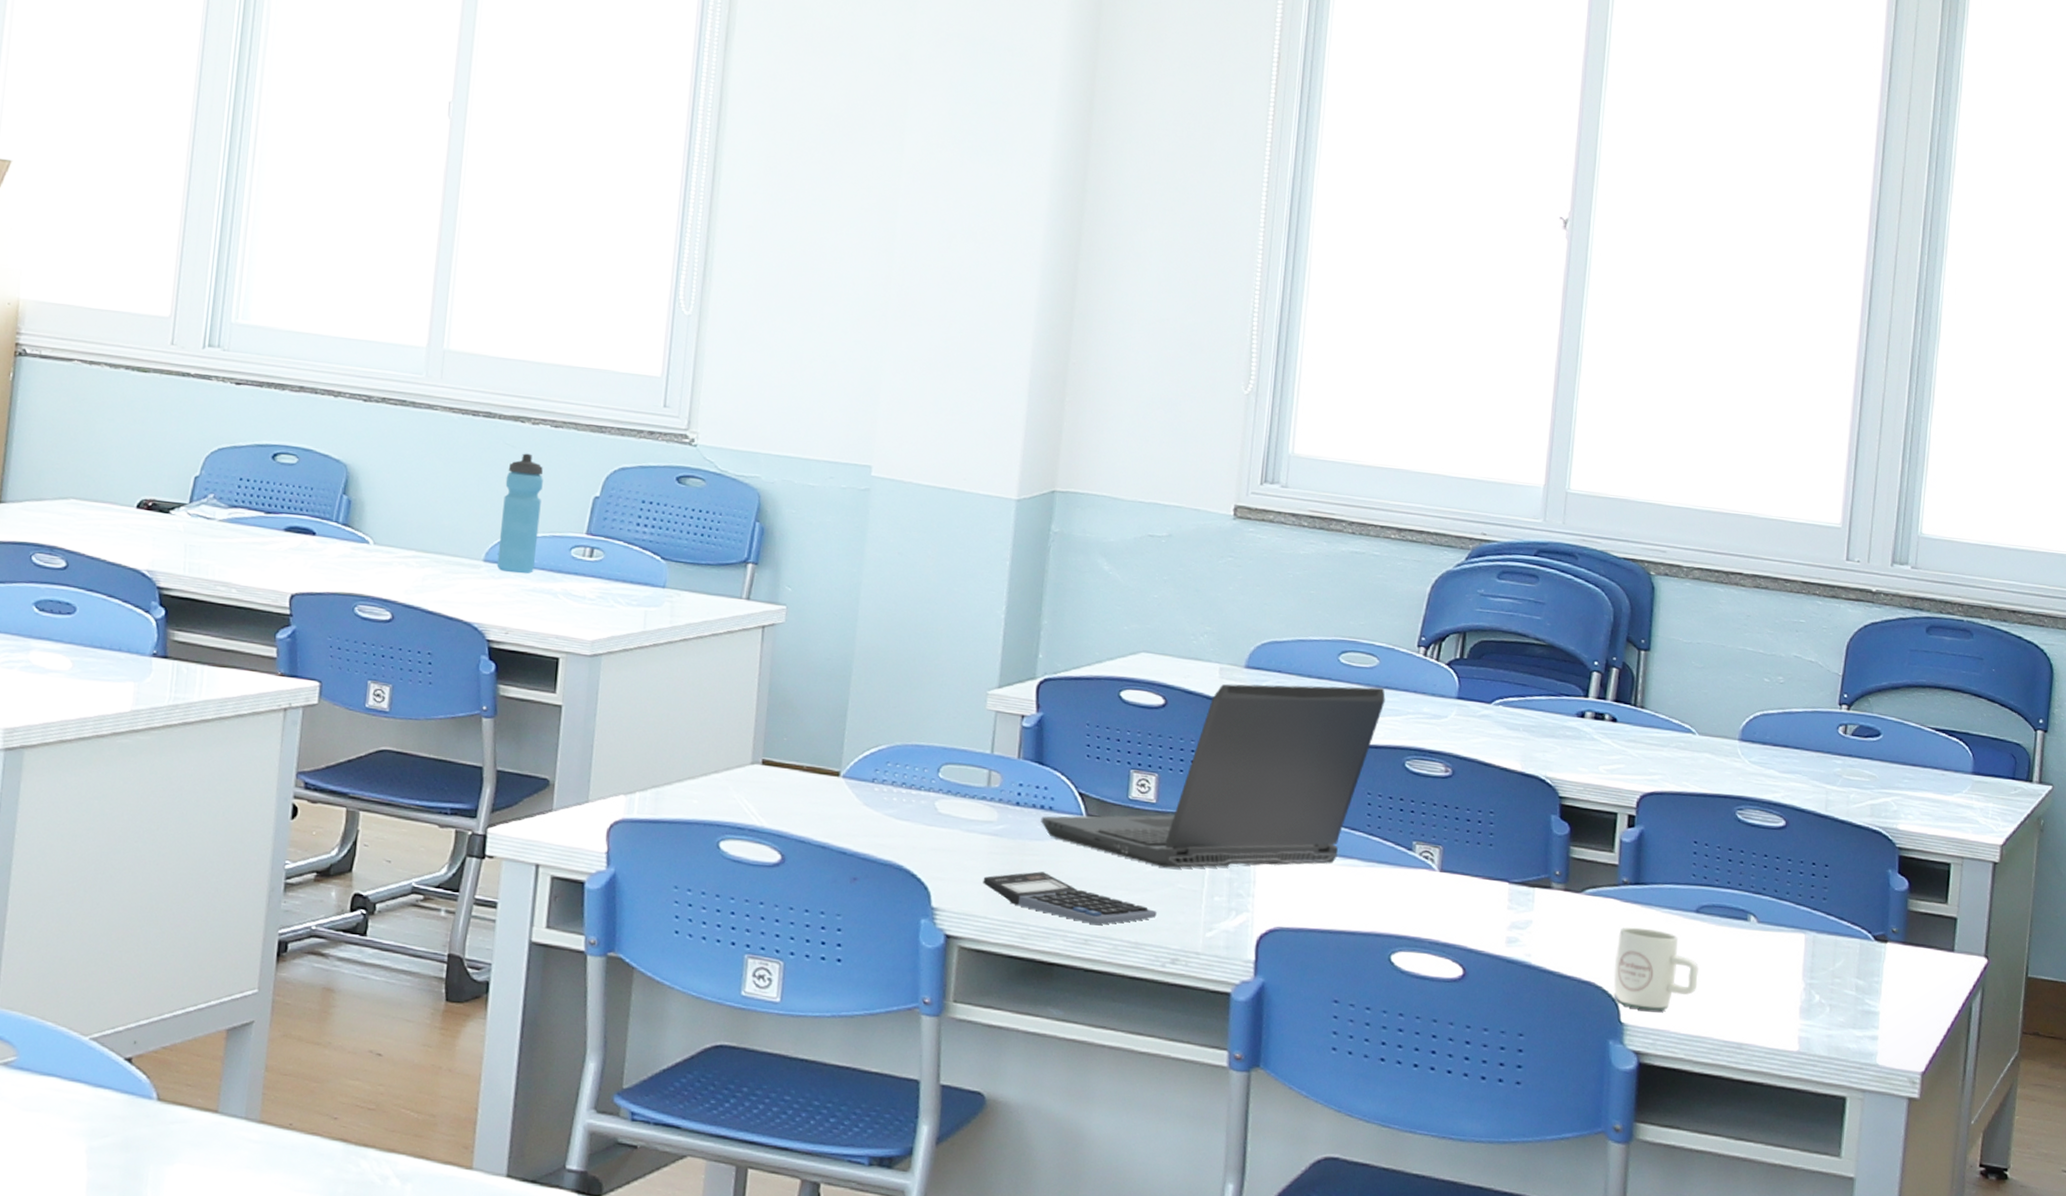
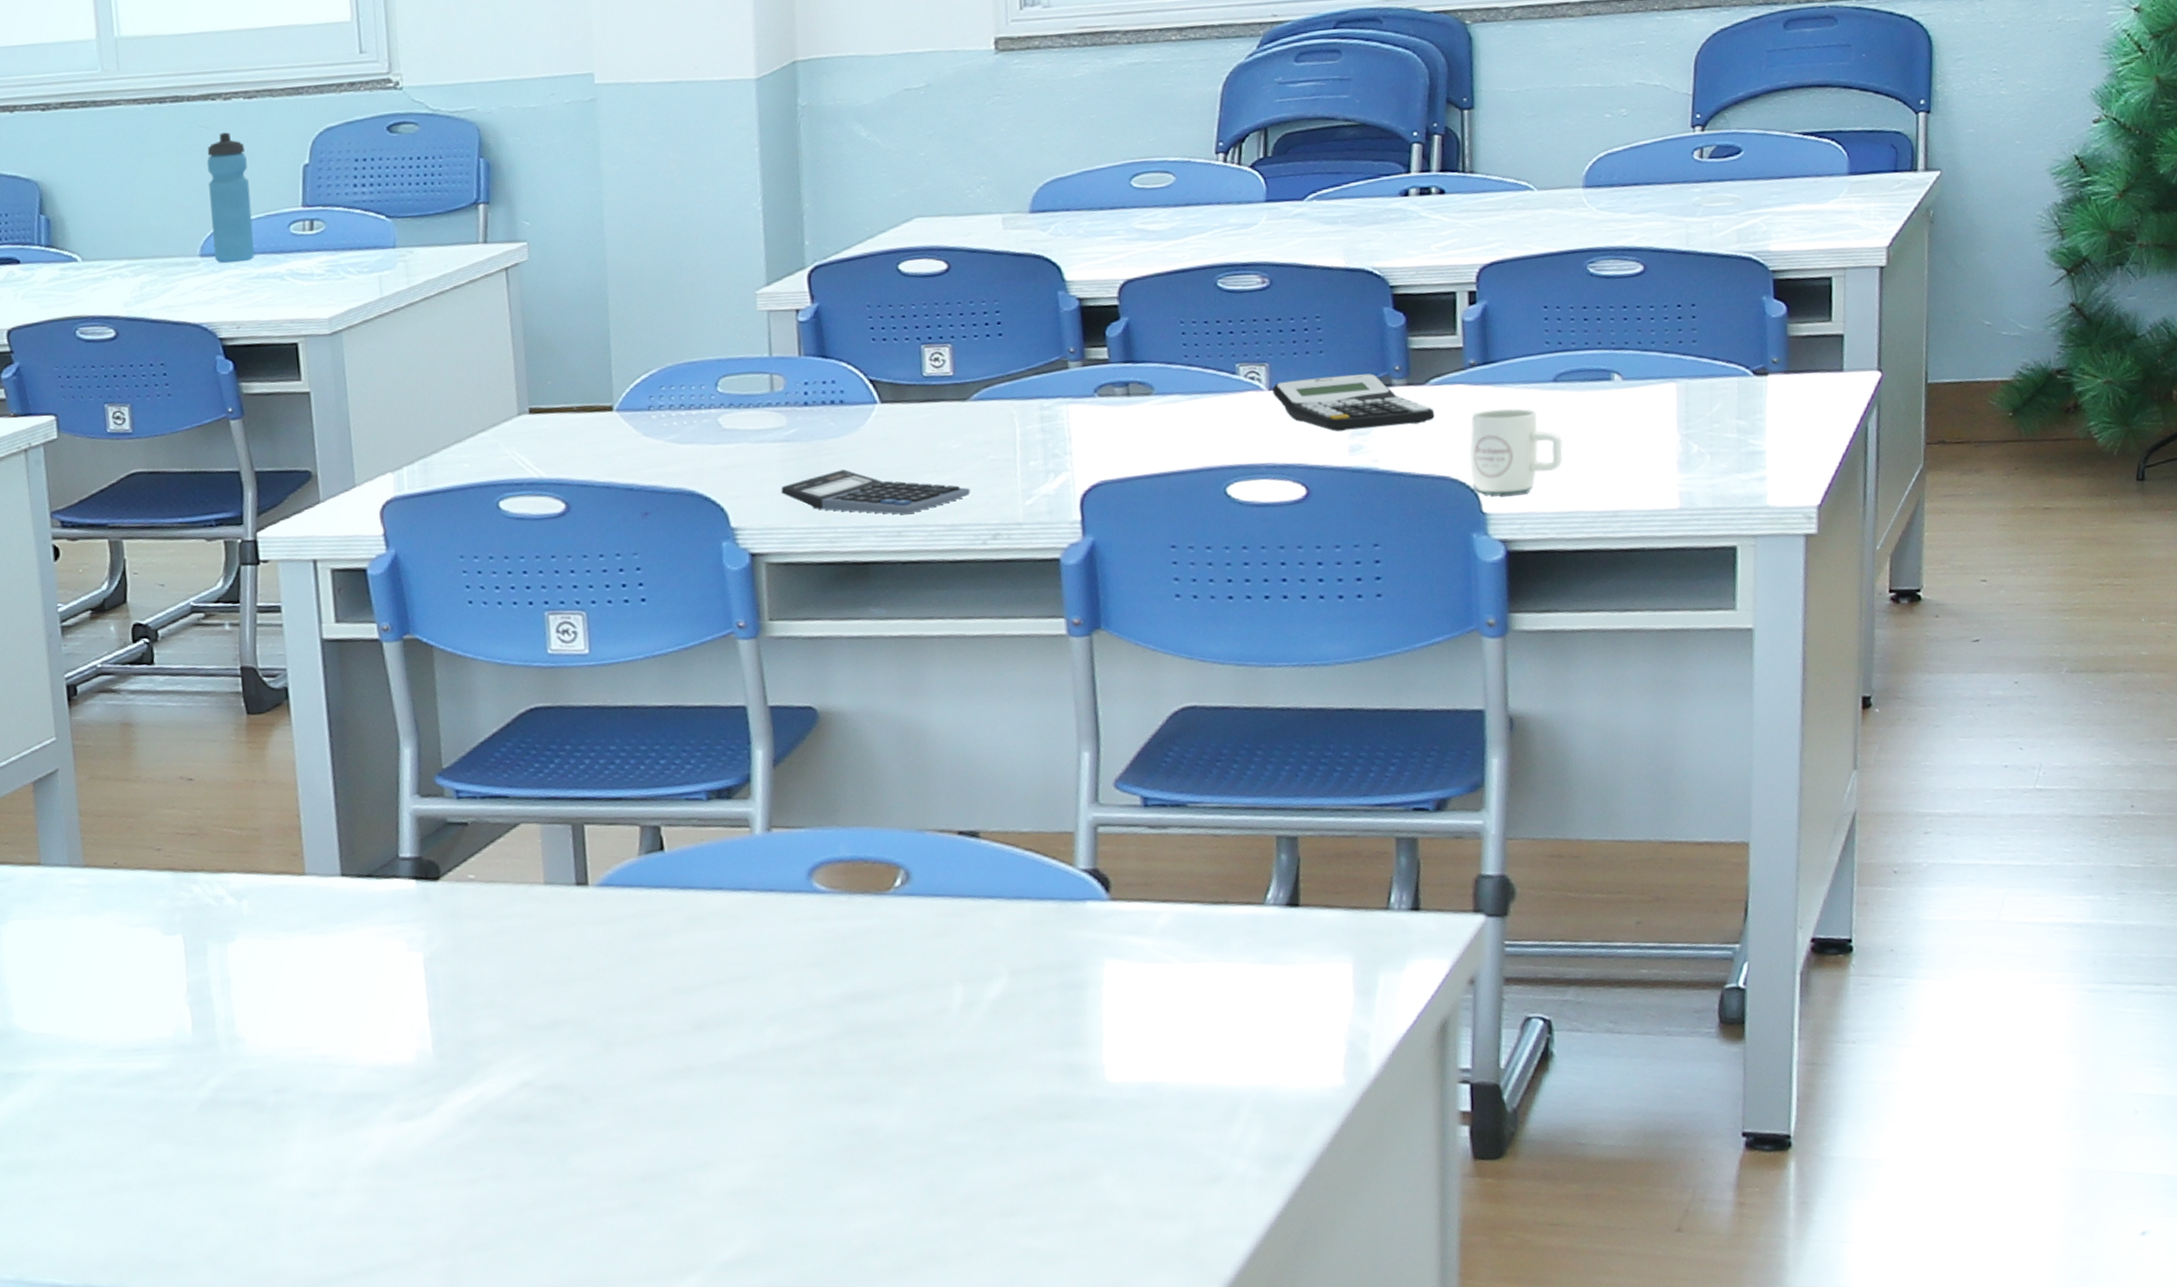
laptop computer: present [1041,683,1386,869] -> none [833,205,1187,442]
calculator: none [1443,865,1587,929] -> present [1272,373,1435,433]

